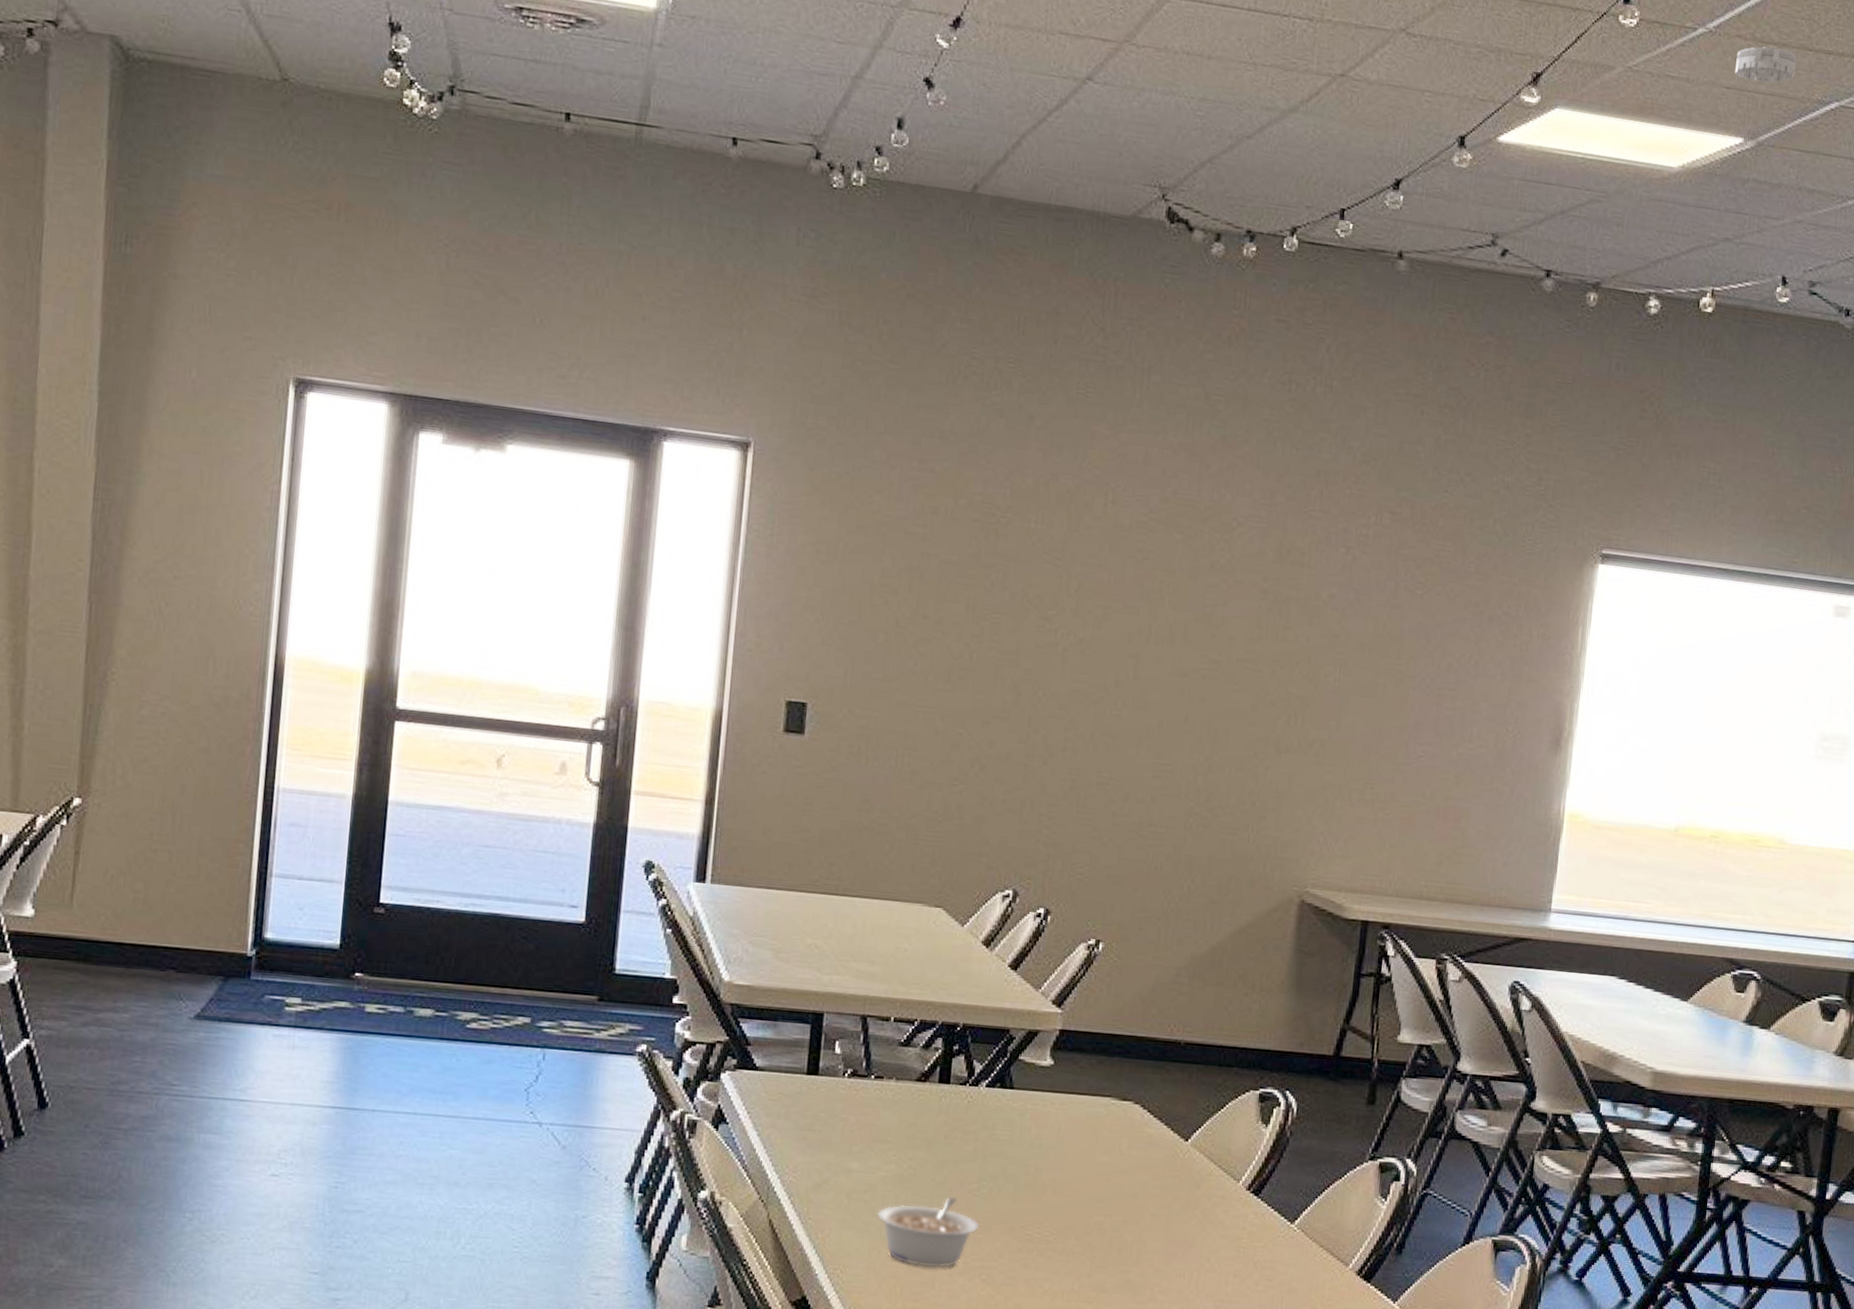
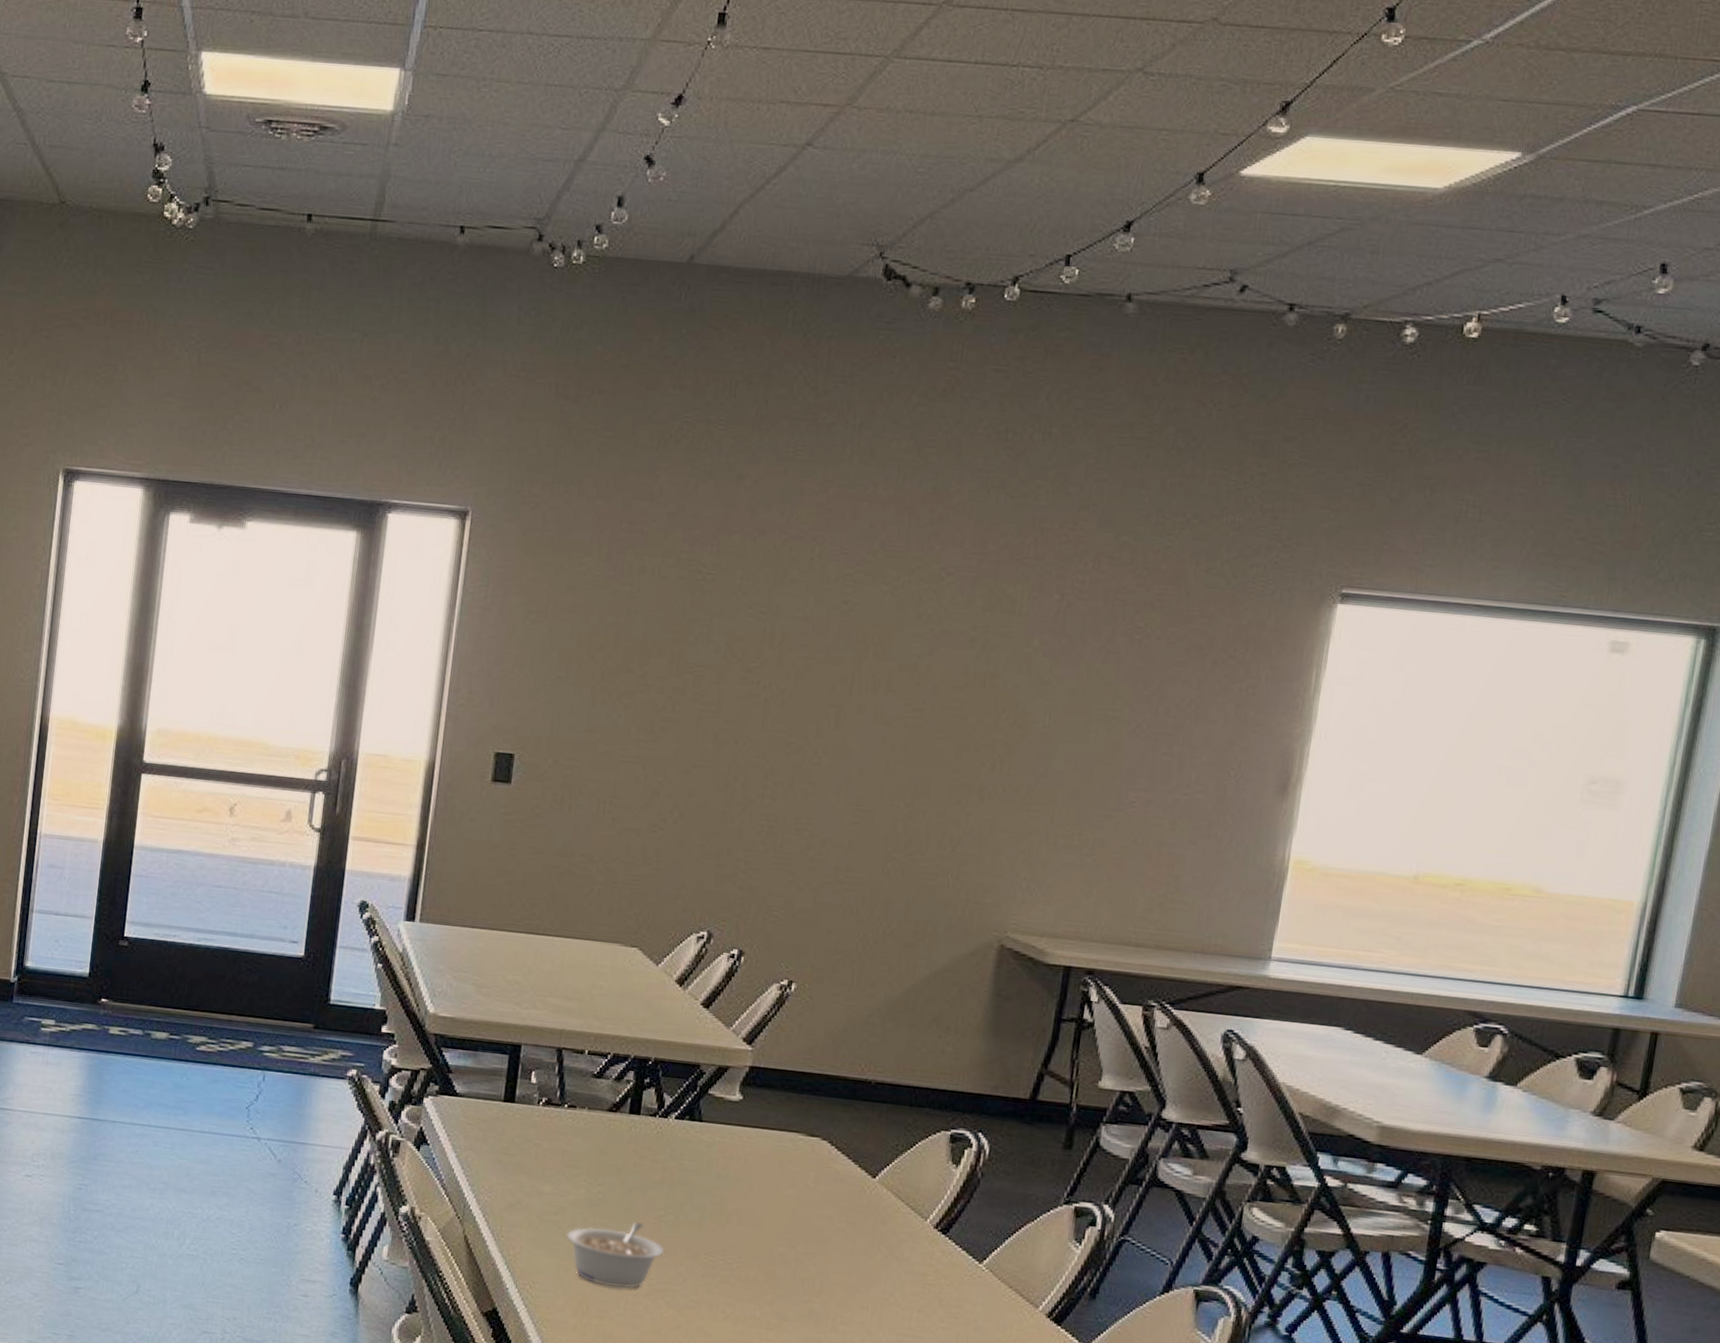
smoke detector: present [1735,46,1797,83] -> none [1514,52,1589,92]

